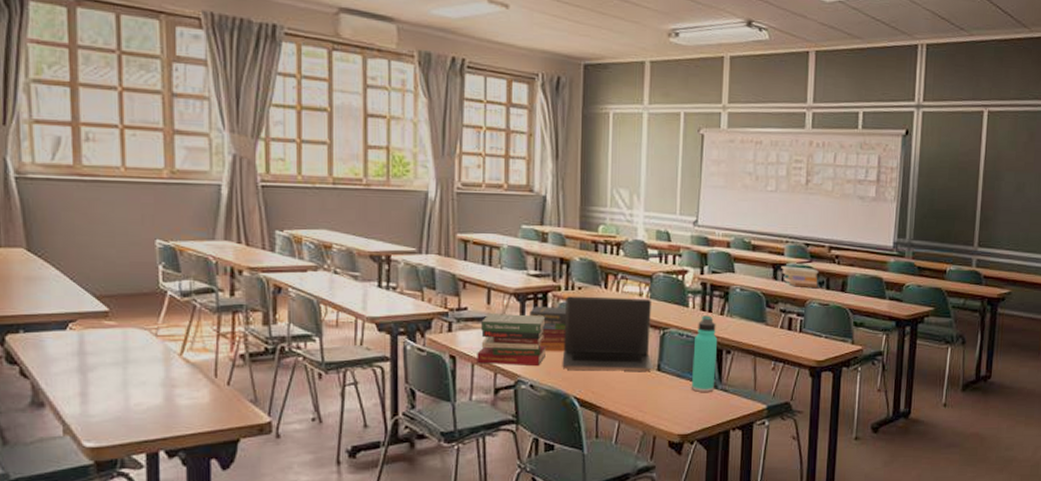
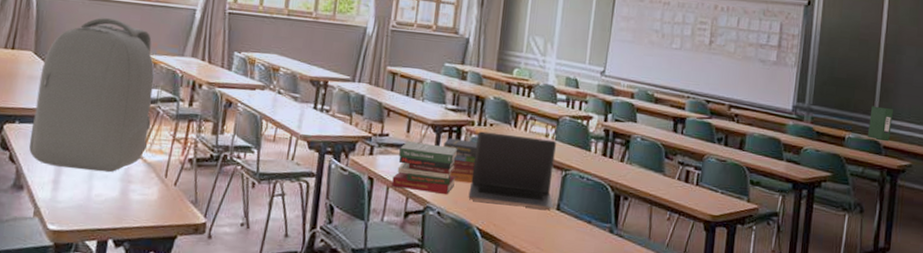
backpack: none [39,201,188,378] -> present [29,17,154,173]
thermos bottle: present [691,315,718,393] -> none [587,161,617,237]
books: present [781,266,819,289] -> none [681,120,718,145]
binder: none [967,236,994,271] -> present [867,106,894,142]

